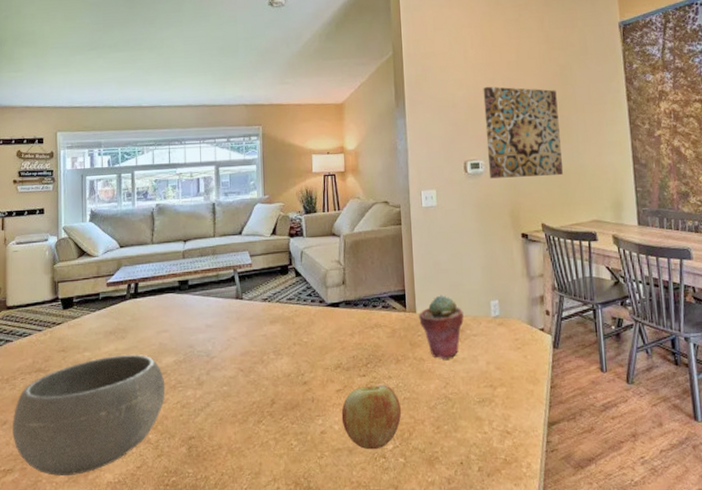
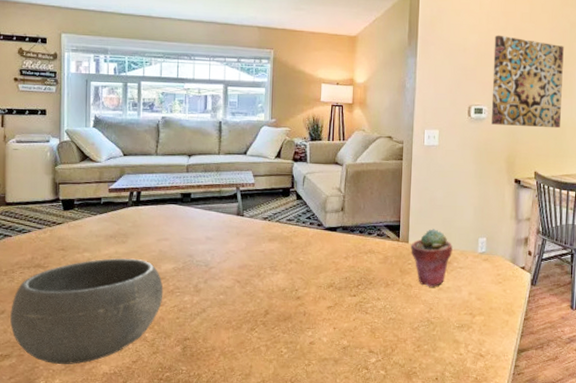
apple: present [341,385,402,450] -> none [330,305,387,362]

